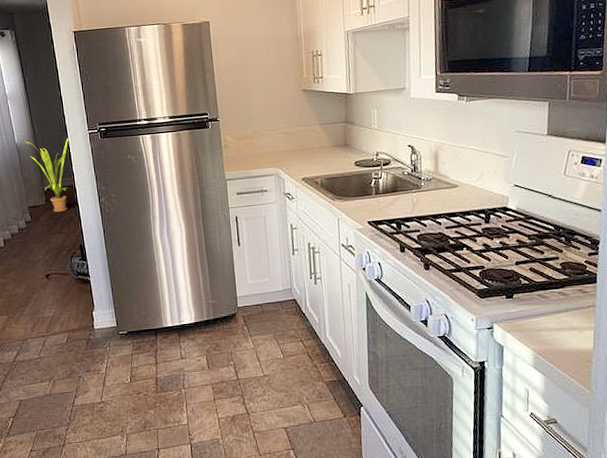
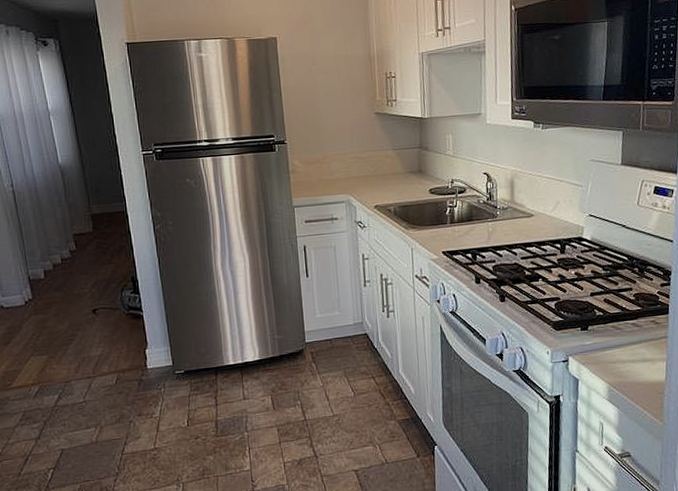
house plant: present [25,138,69,212] -> none [69,159,120,240]

